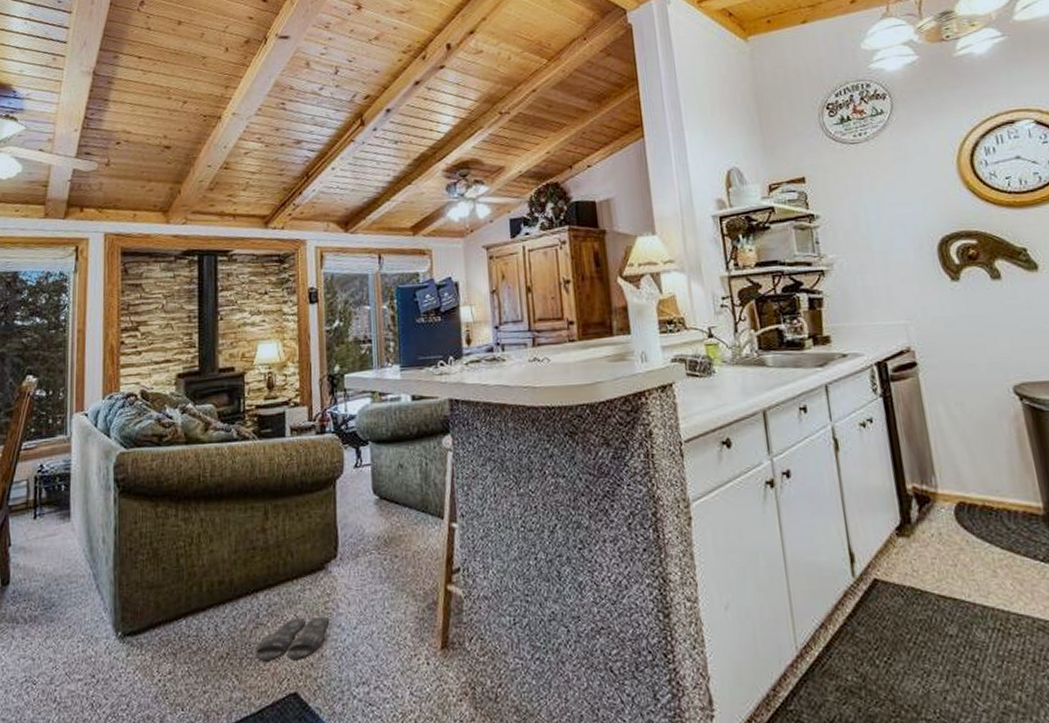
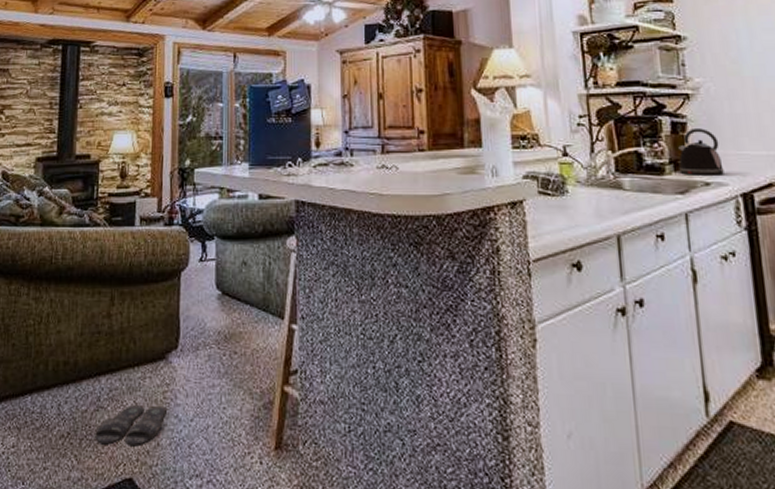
kettle: none [815,303,859,349] -> present [677,129,724,175]

